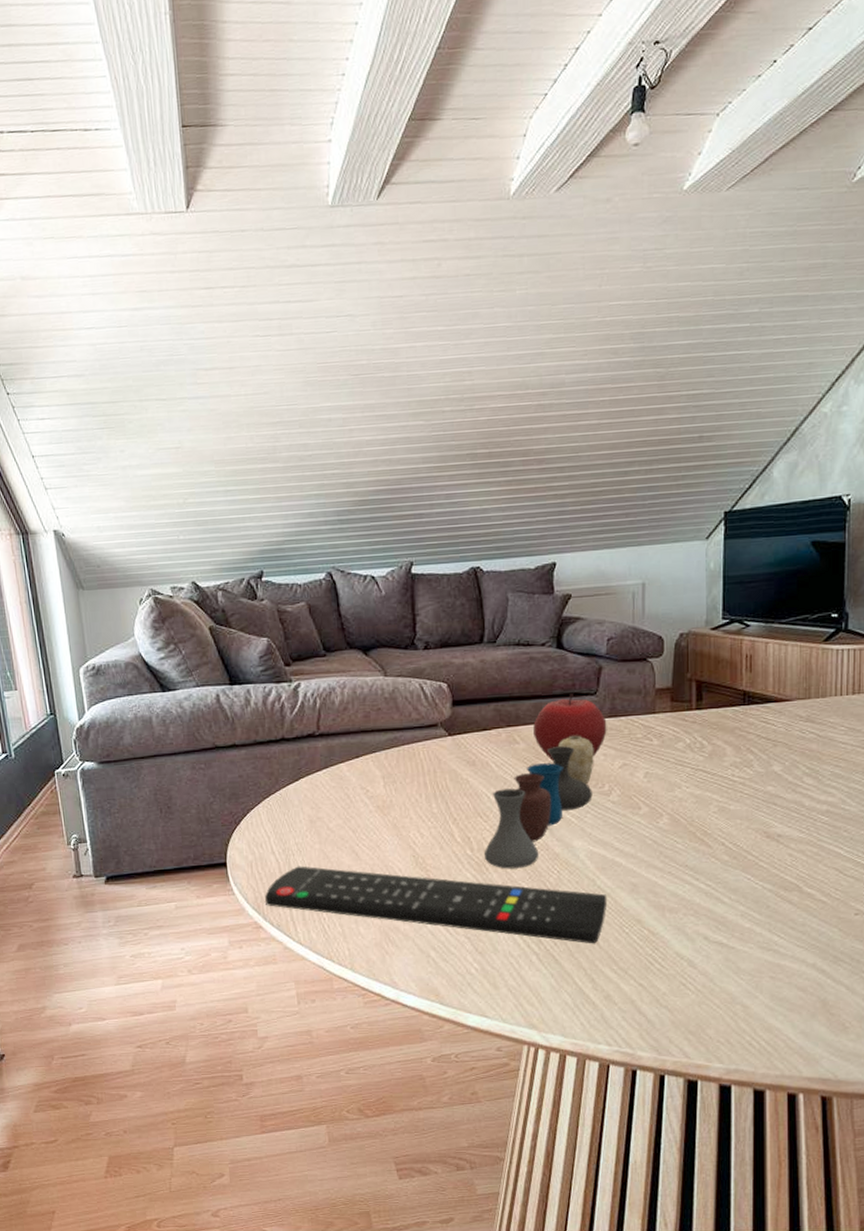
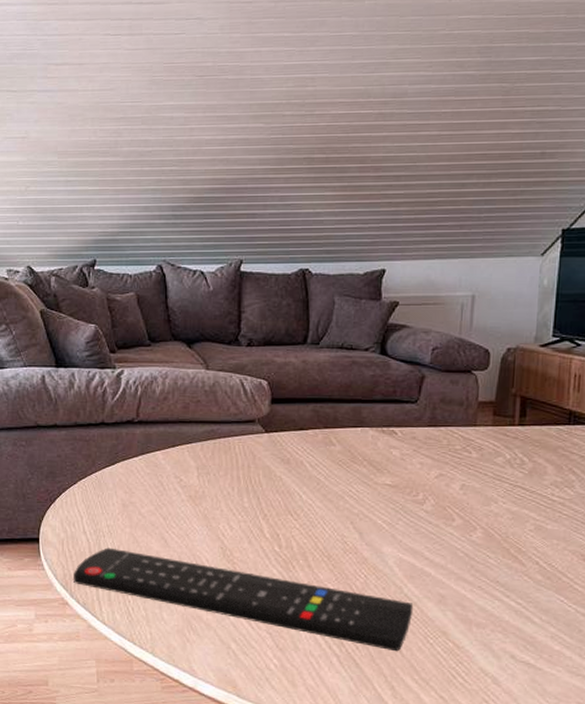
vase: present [484,735,594,869] -> none [291,441,411,570]
apple: present [533,694,607,760] -> none [350,400,426,465]

